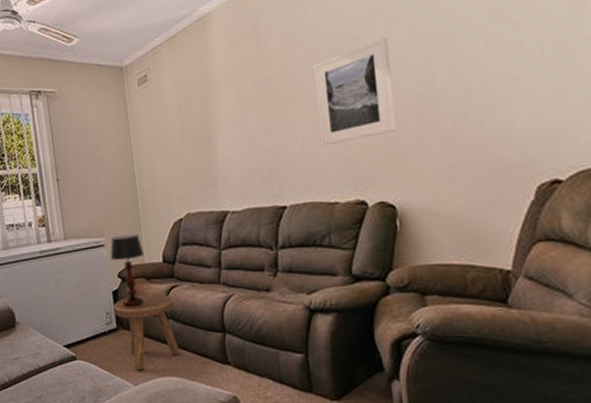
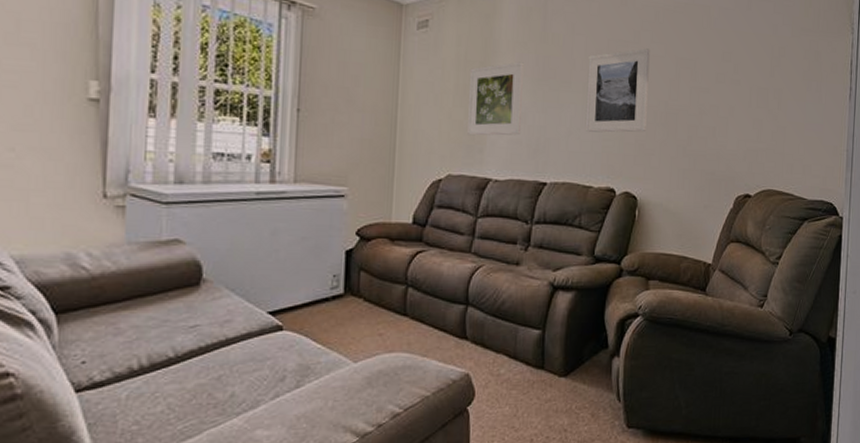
table lamp: present [110,234,145,307] -> none [350,188,393,271]
stool: present [113,293,180,370] -> none [343,257,417,344]
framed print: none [191,90,252,174] -> present [467,62,524,136]

